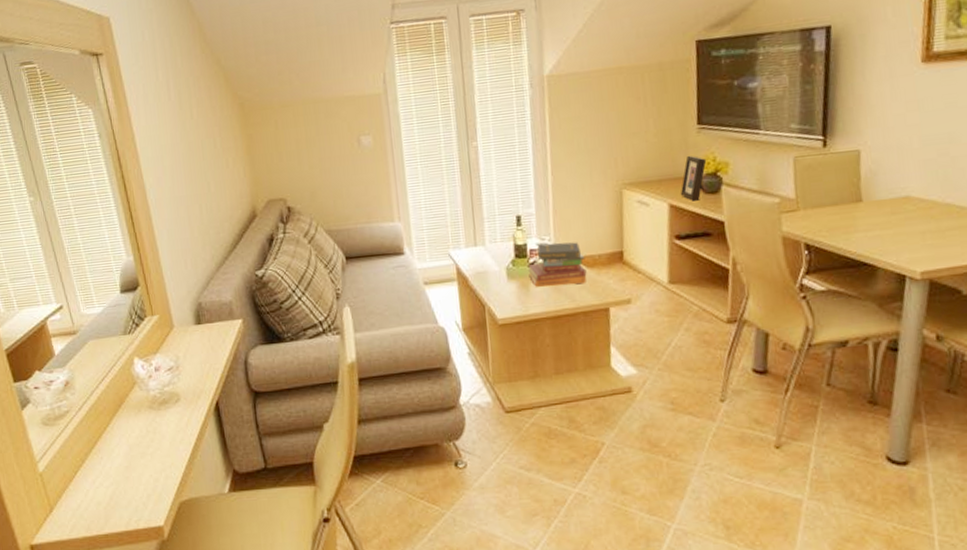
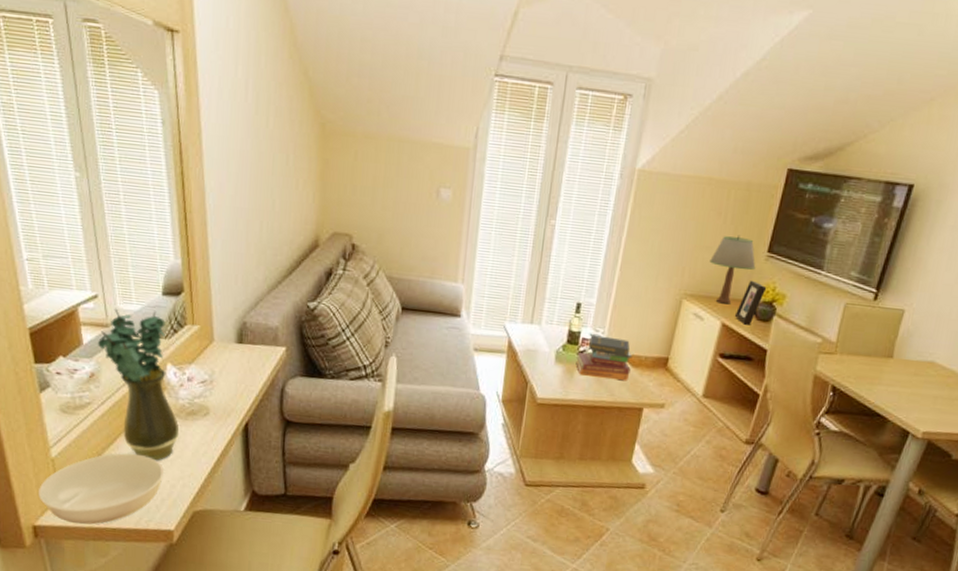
bowl: none [30,453,146,536] -> present [37,453,164,525]
vase: none [68,309,155,457] -> present [98,308,180,461]
table lamp: none [640,114,690,186] -> present [709,235,756,305]

